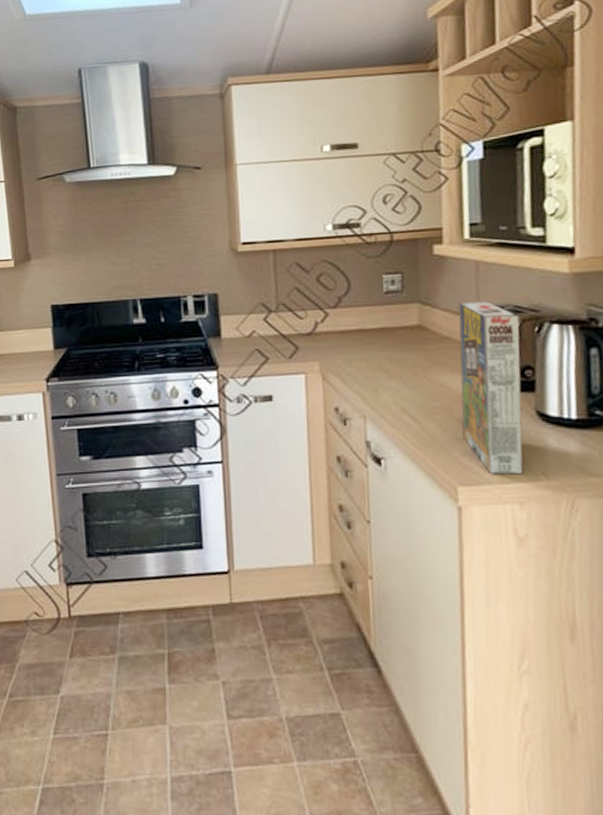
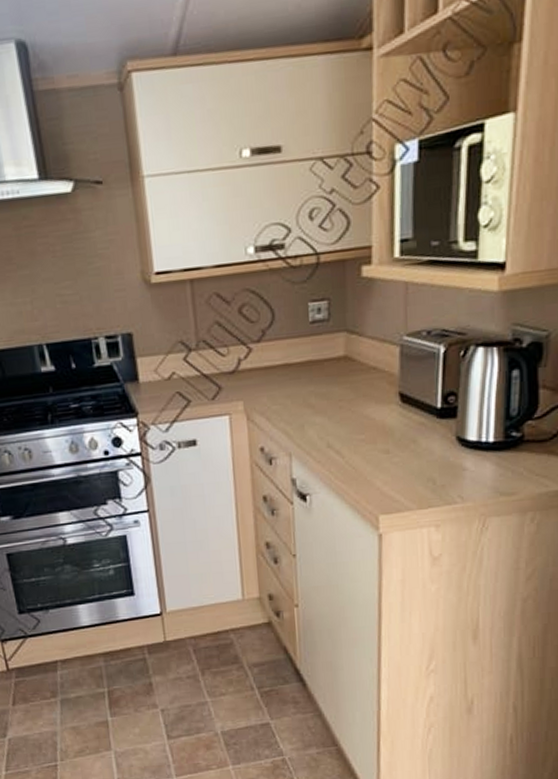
cereal box: present [458,301,524,474] -> none [385,326,446,501]

